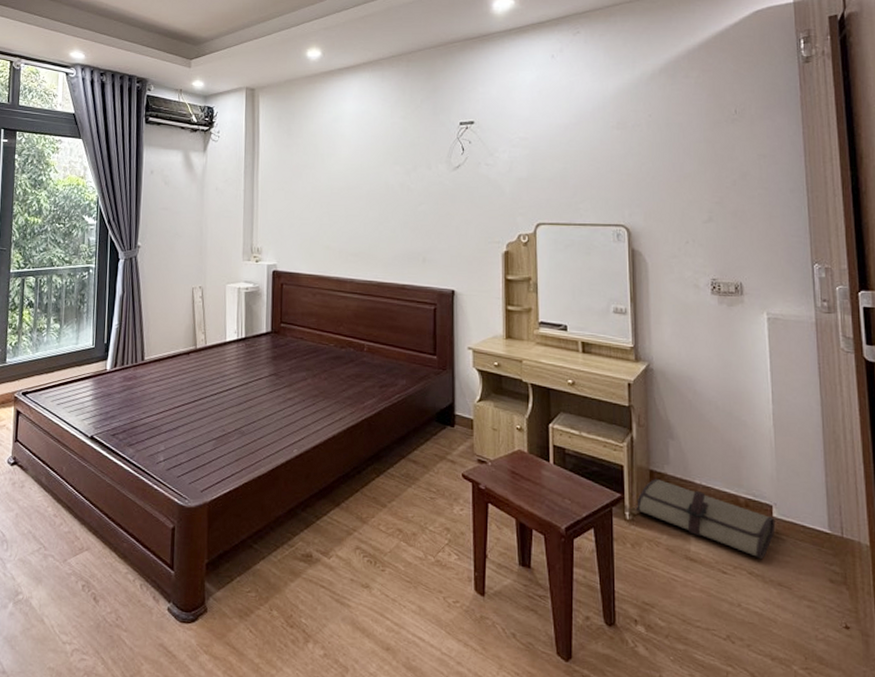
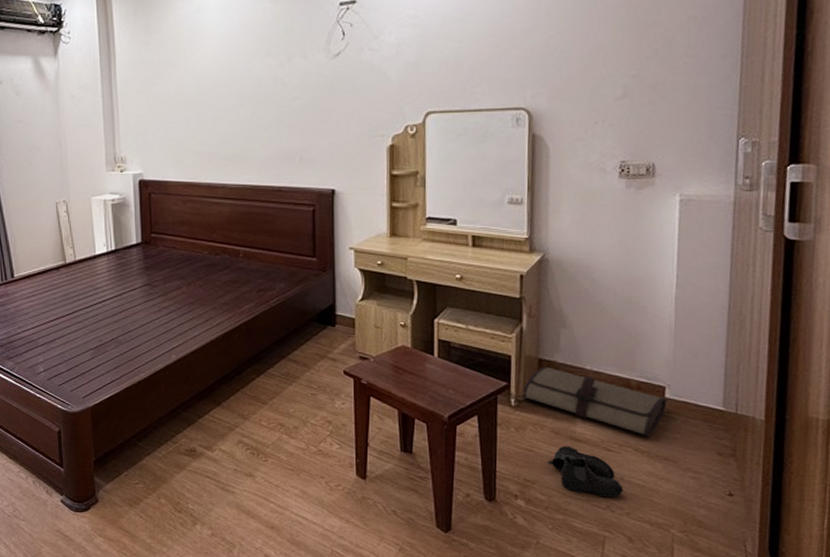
boots: none [665,565,742,627] -> present [547,446,624,498]

